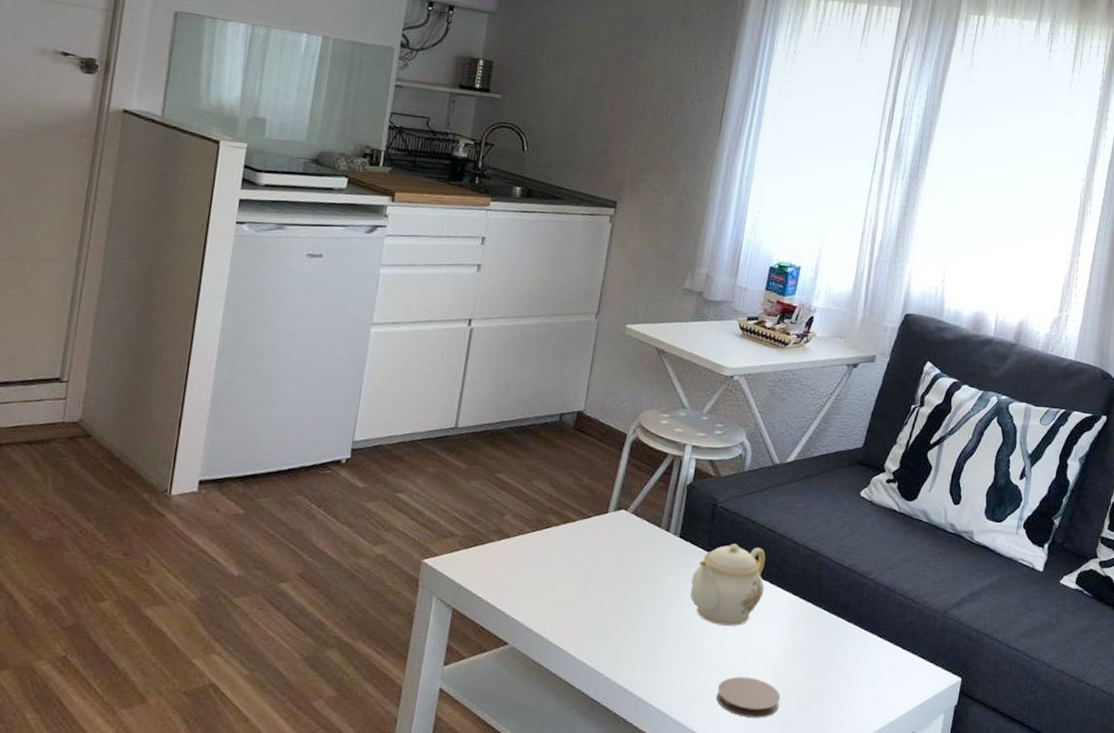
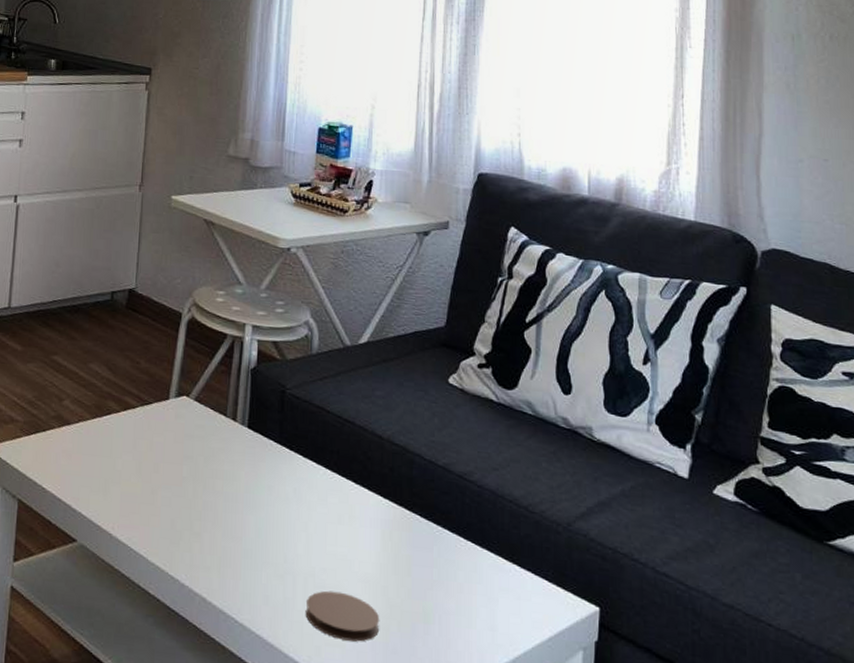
teapot: present [690,544,766,626] -> none [265,436,348,531]

